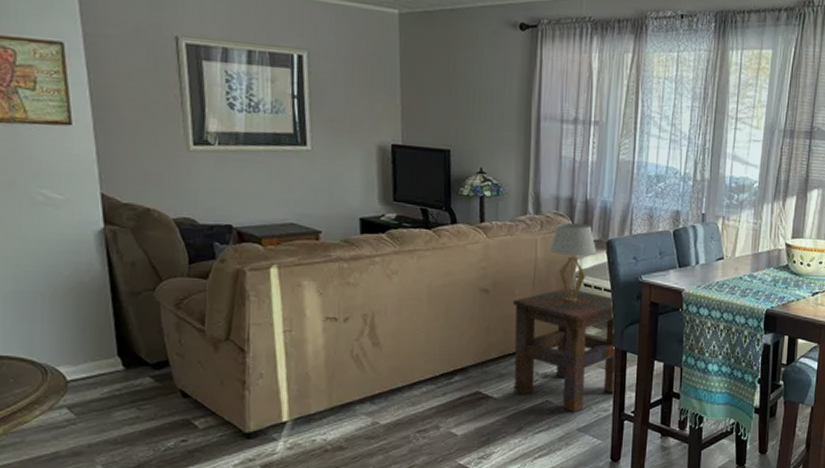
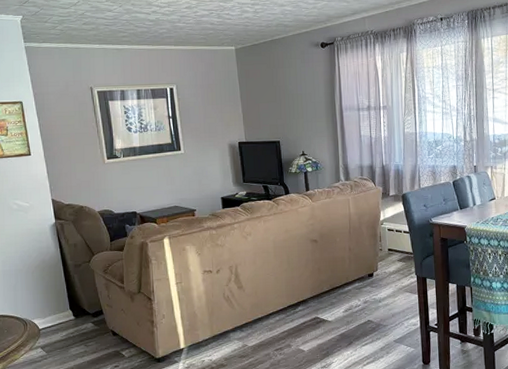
side table: present [512,288,615,413] -> none [335,233,419,328]
table lamp: present [551,222,596,302] -> none [360,183,394,244]

